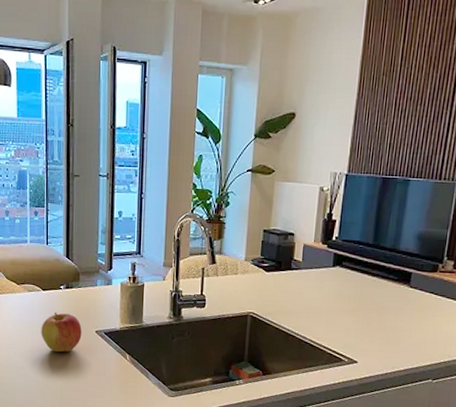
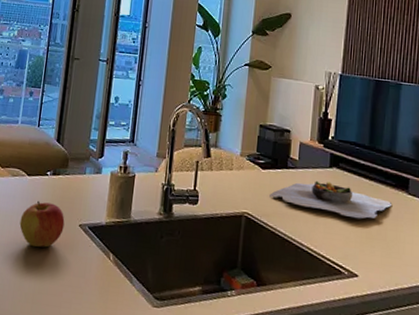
cutting board: none [274,279,394,313] -> present [269,180,393,219]

